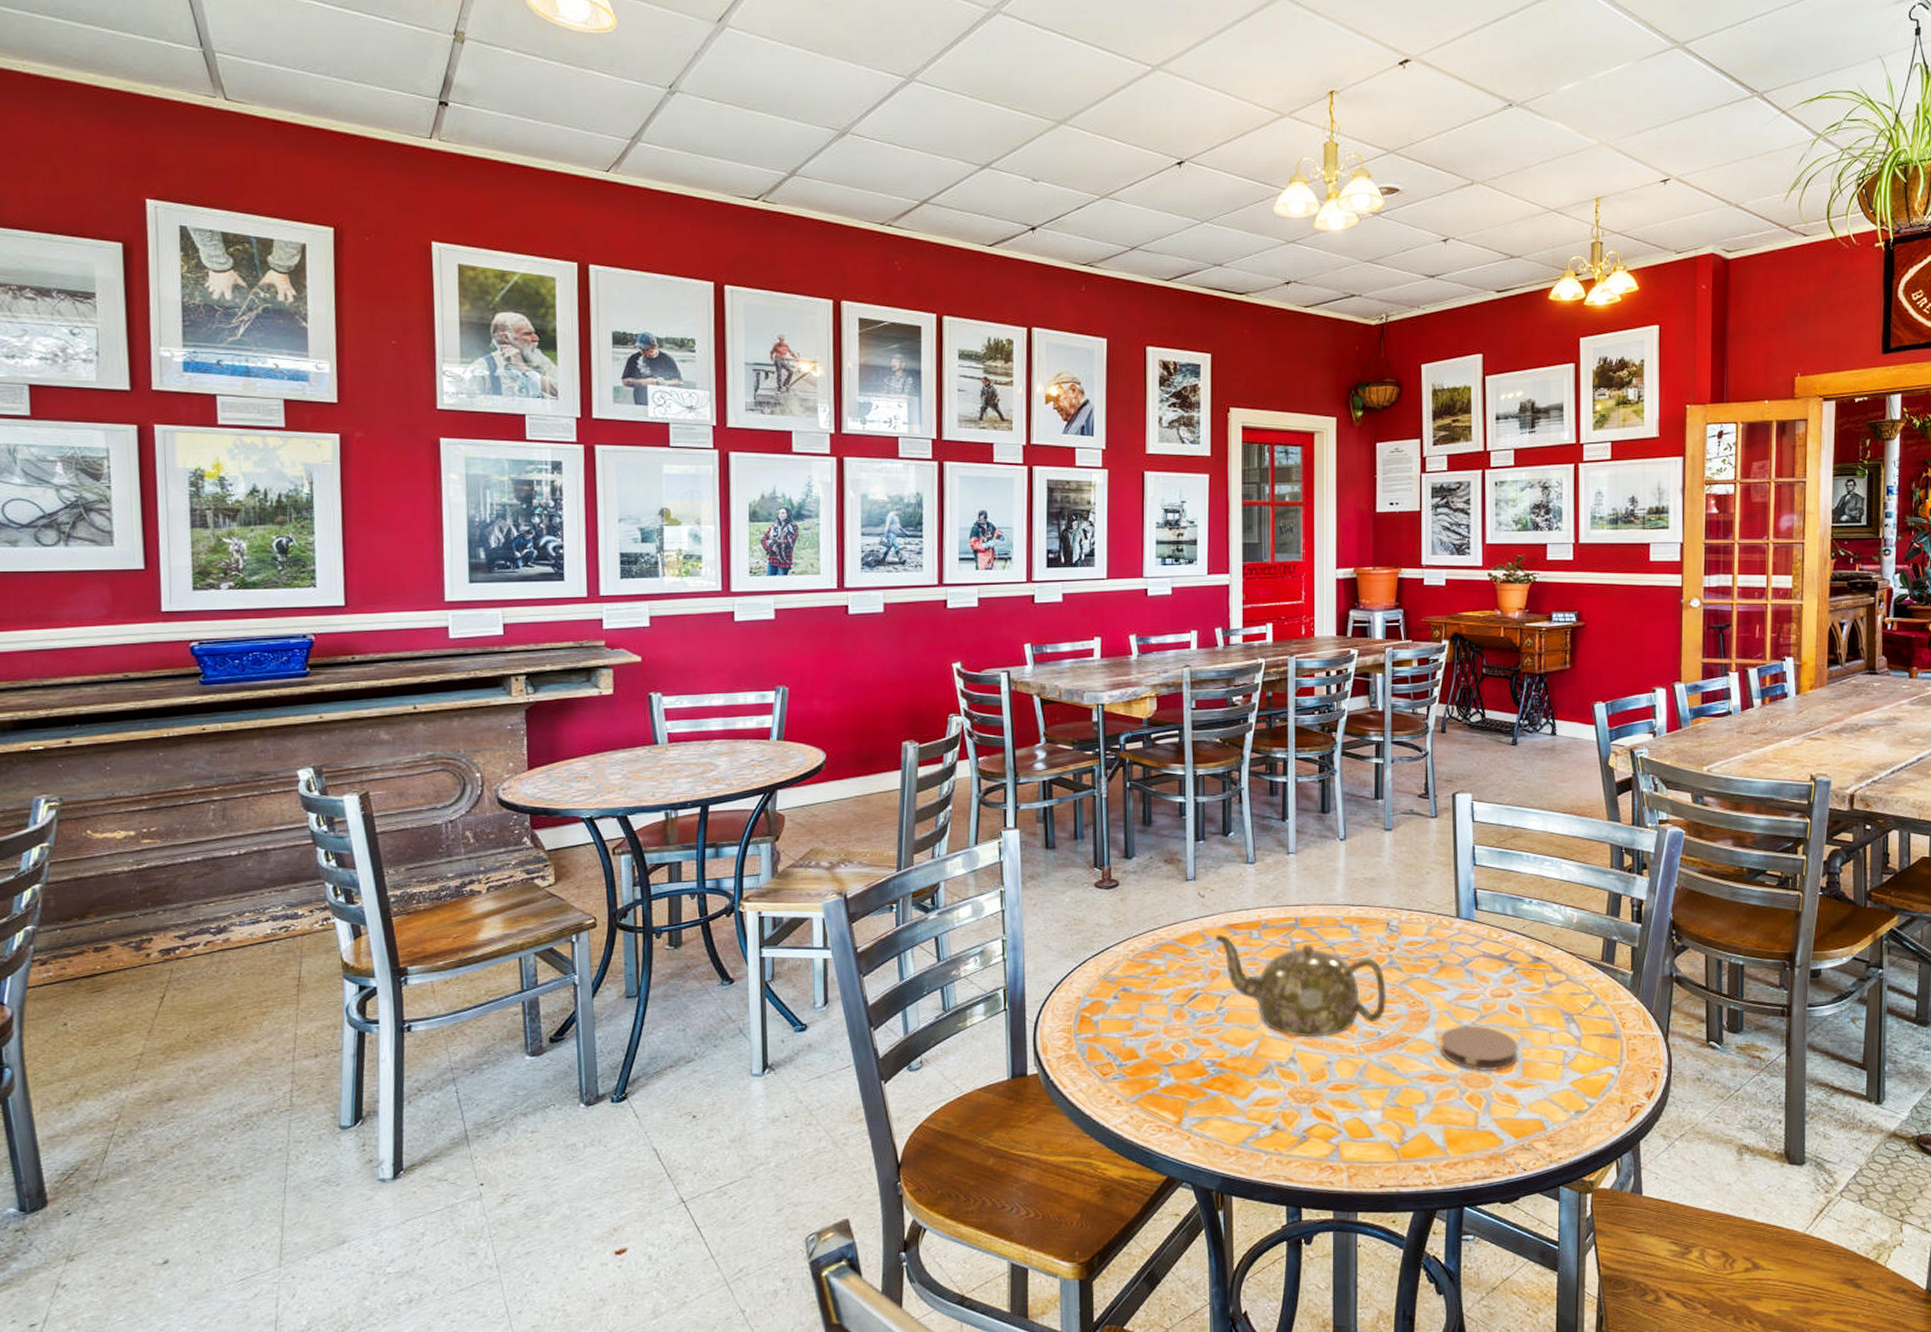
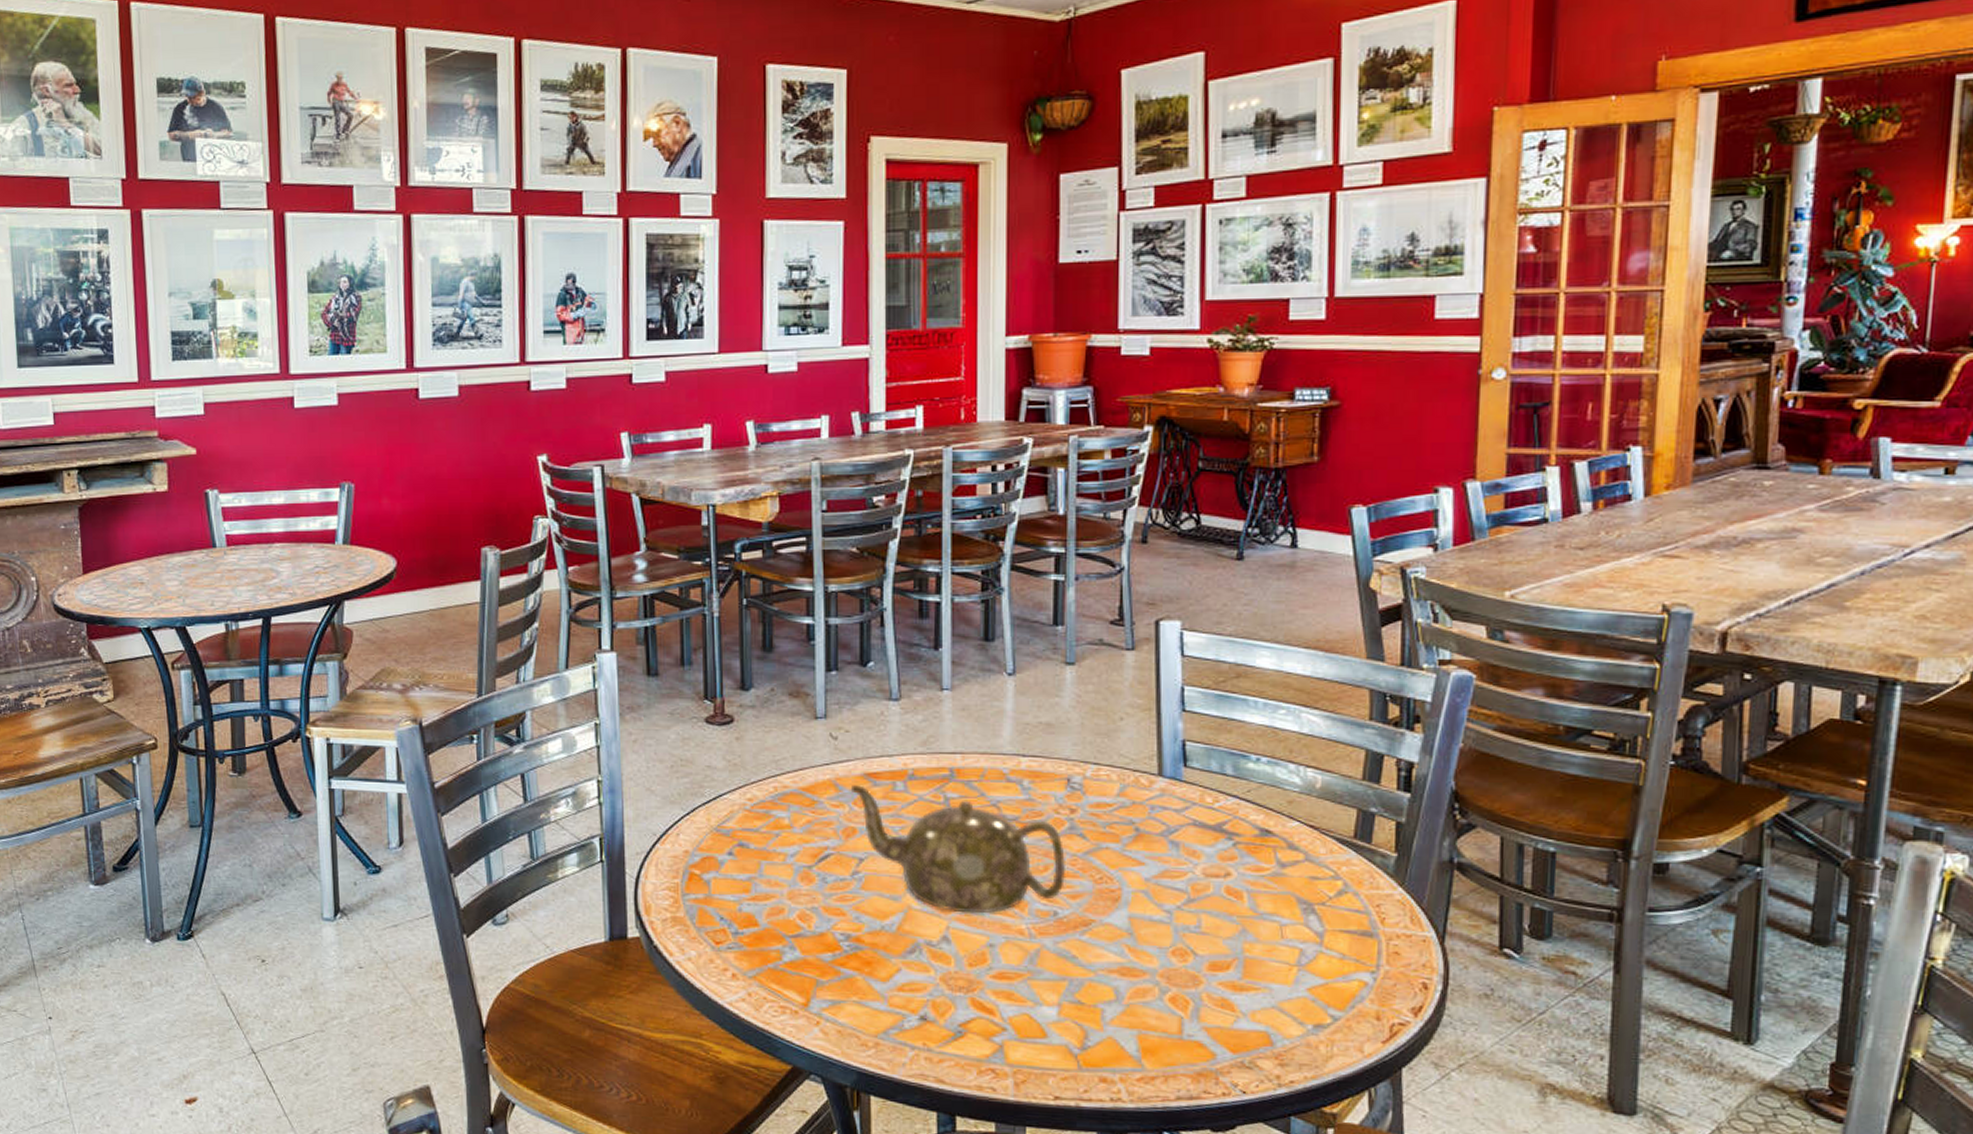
coaster: present [1440,1025,1519,1072] -> none [1134,910,1239,969]

